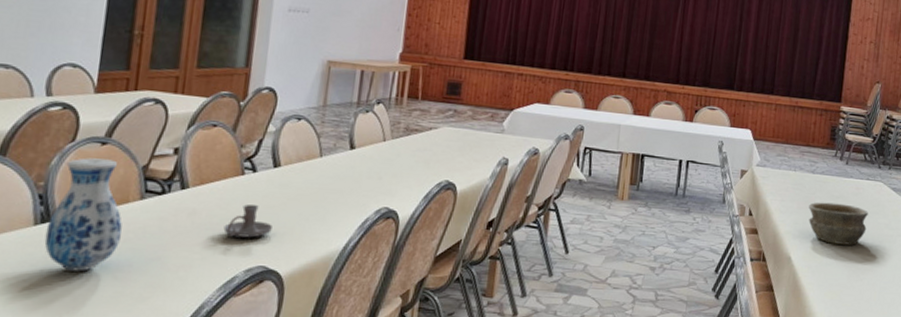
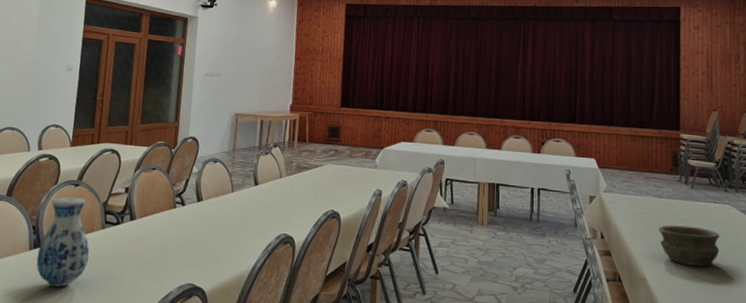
candle holder: present [223,204,272,238] -> none [161,232,198,260]

